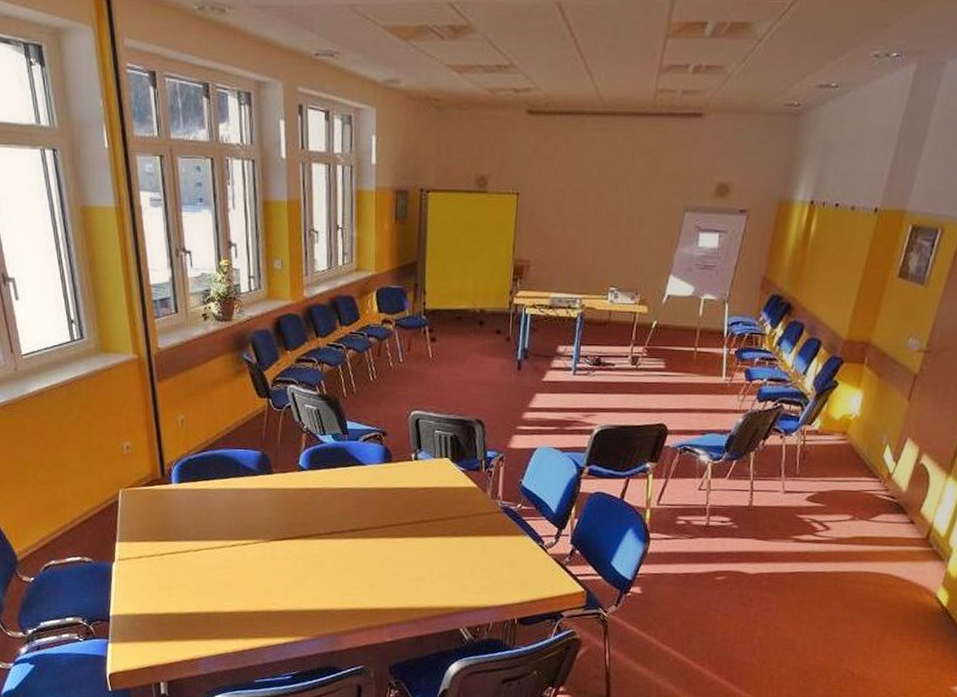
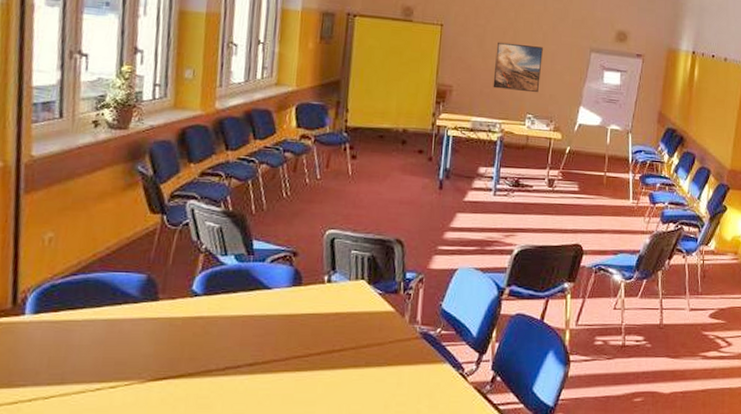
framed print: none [573,208,629,263] -> present [493,42,543,93]

